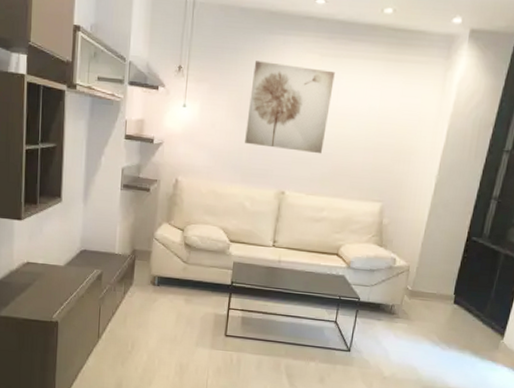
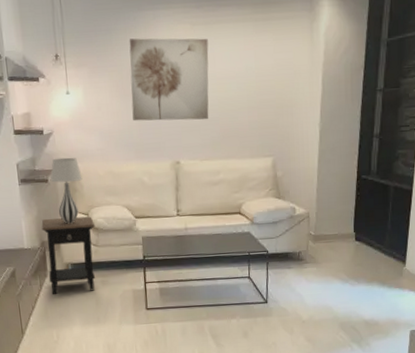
side table: none [133,227,189,308] -> present [41,216,96,294]
table lamp: none [152,169,184,237] -> present [50,157,83,224]

